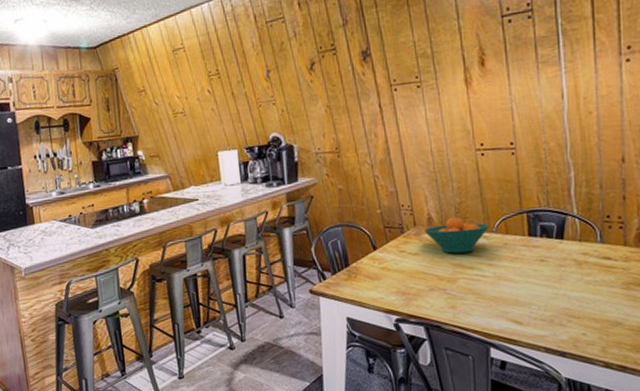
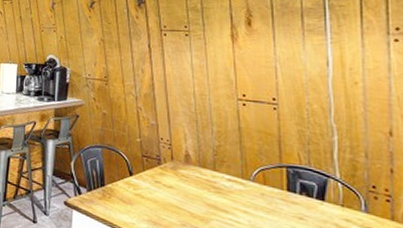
fruit bowl: present [423,216,490,254] -> none [180,158,248,196]

